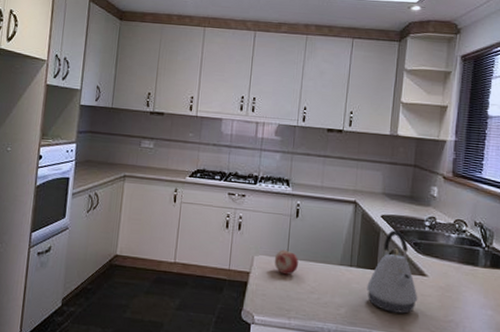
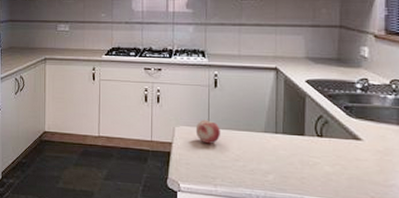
kettle: present [367,230,418,314] -> none [295,95,353,179]

